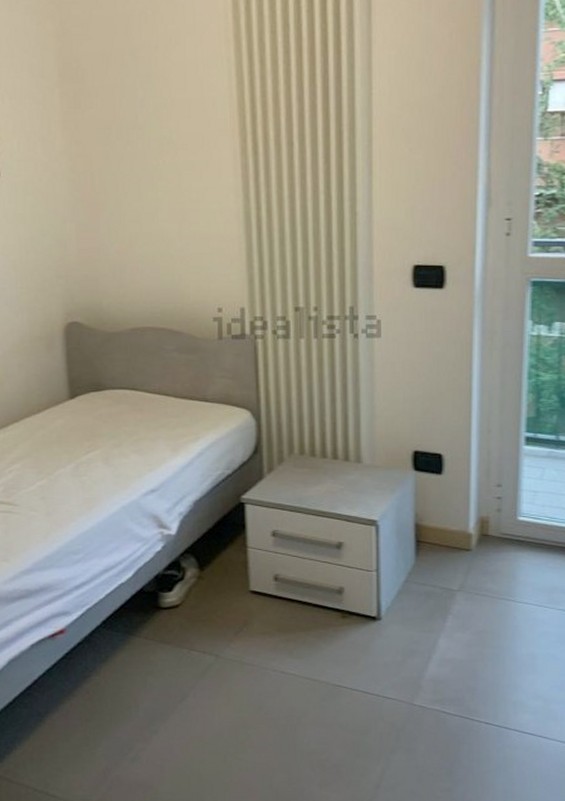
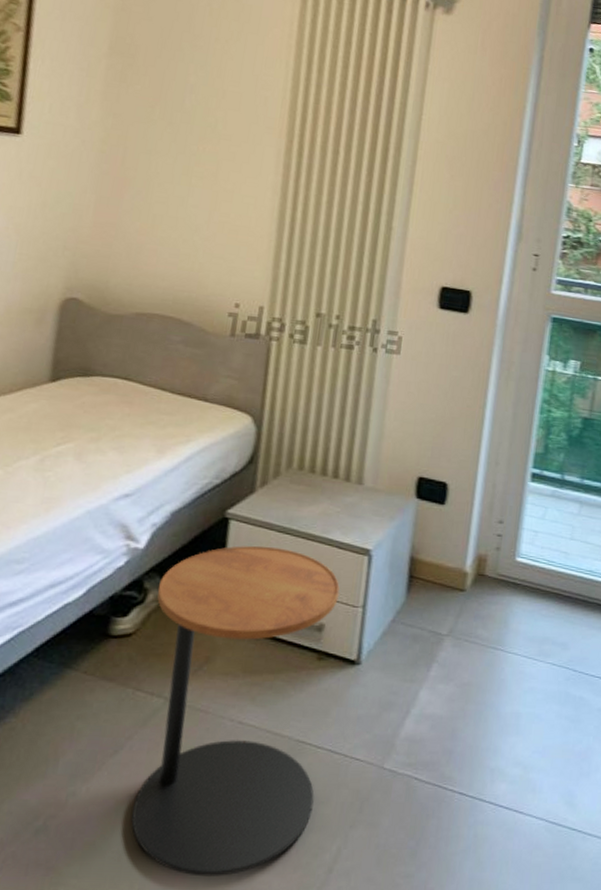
side table: none [193,524,355,792] -> present [131,545,340,877]

